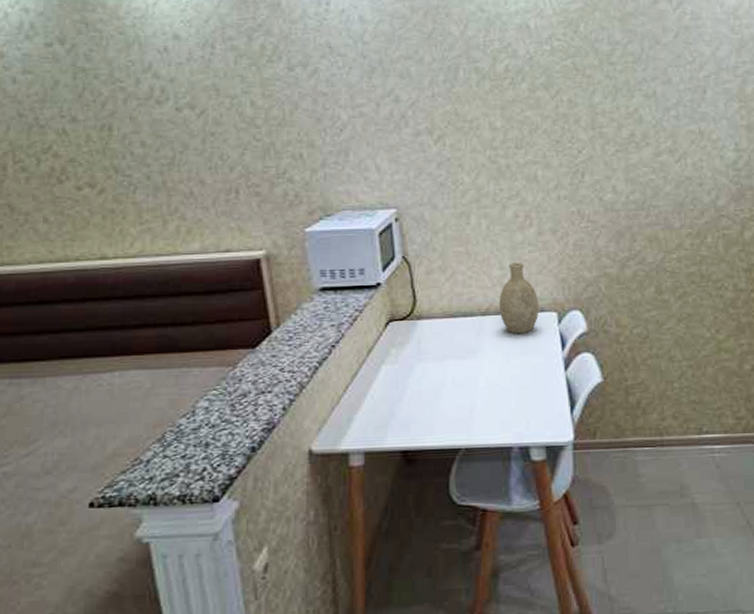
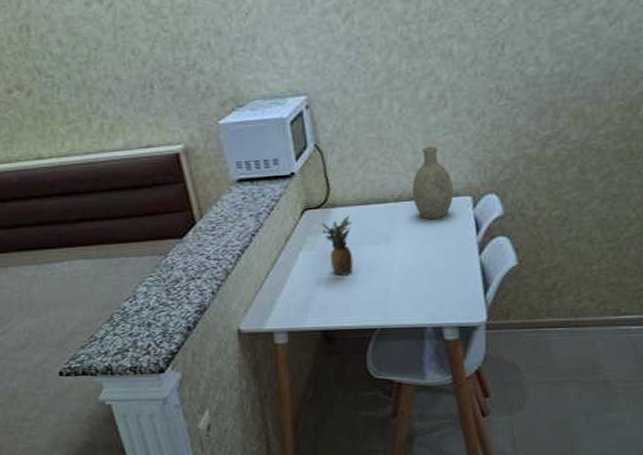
fruit: none [405,327,439,391] -> present [321,214,354,276]

